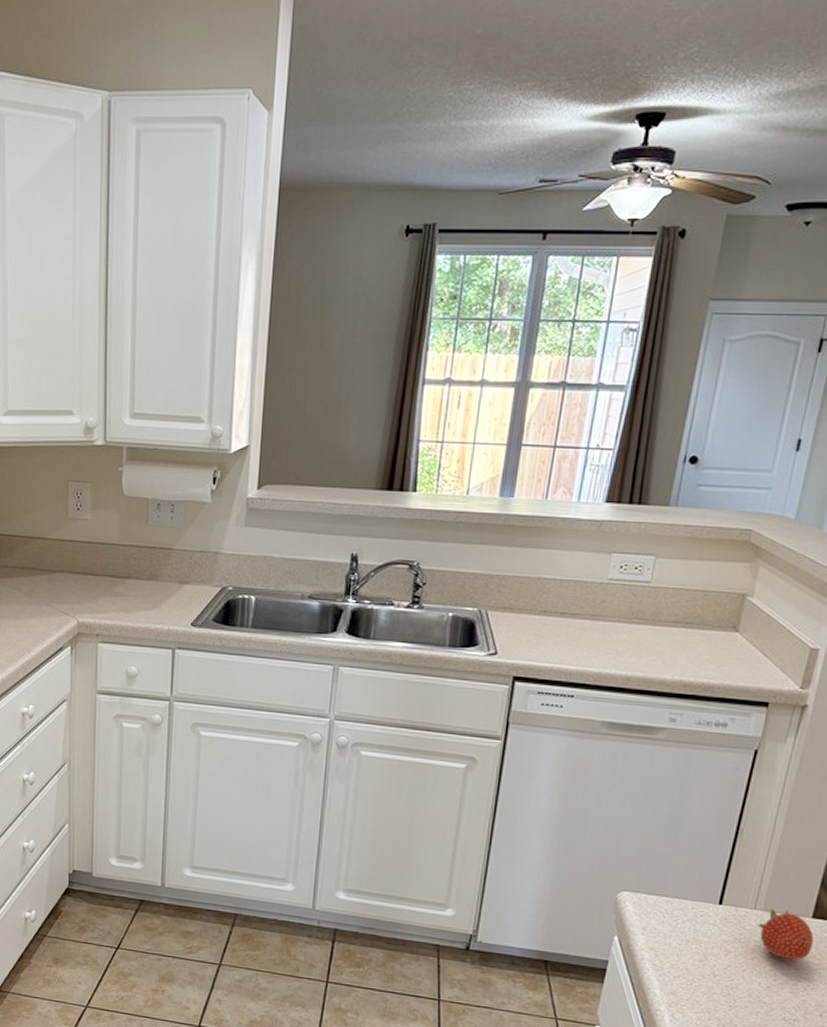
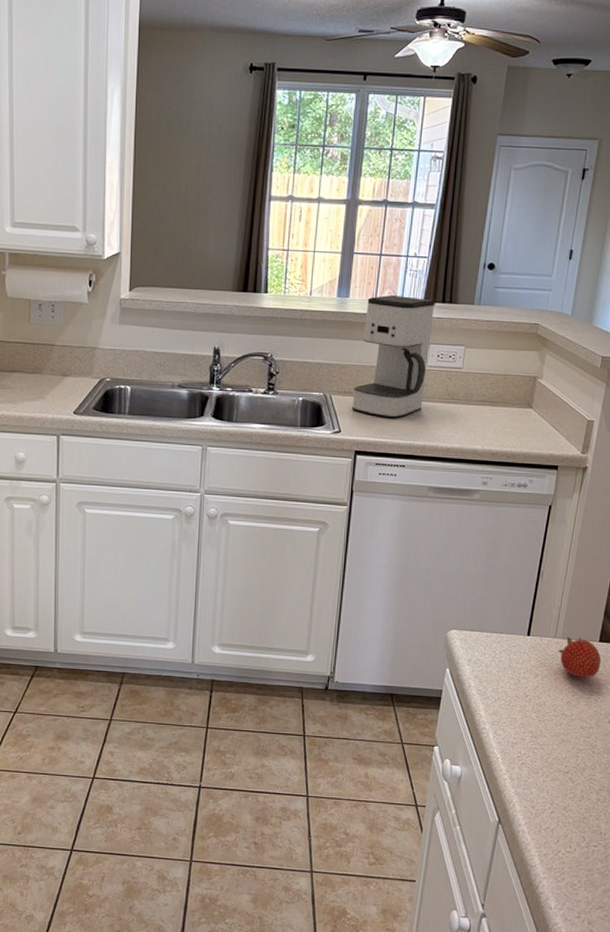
coffee maker: none [511,493,620,639] -> present [351,294,435,418]

